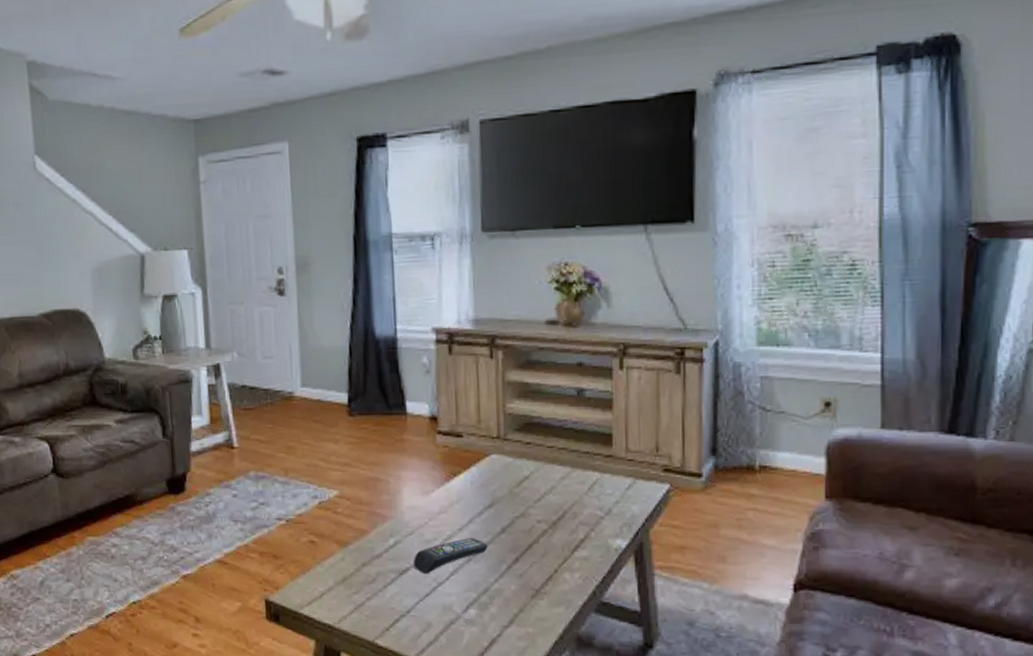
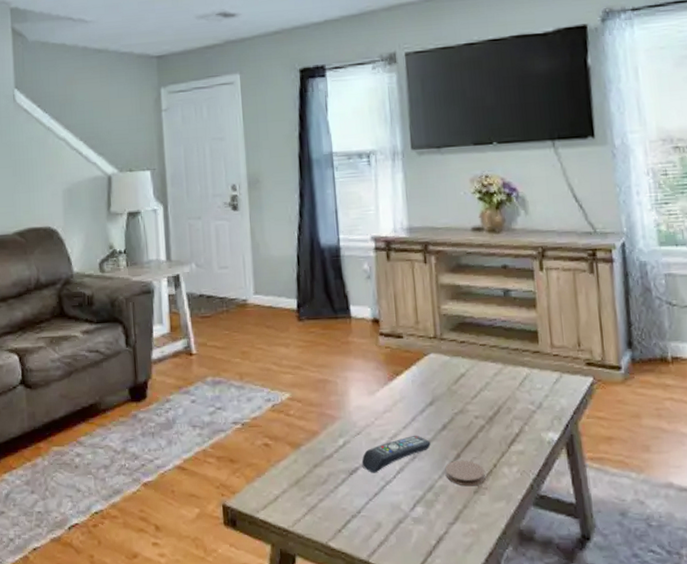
coaster: none [502,564,545,591] -> present [445,460,485,486]

